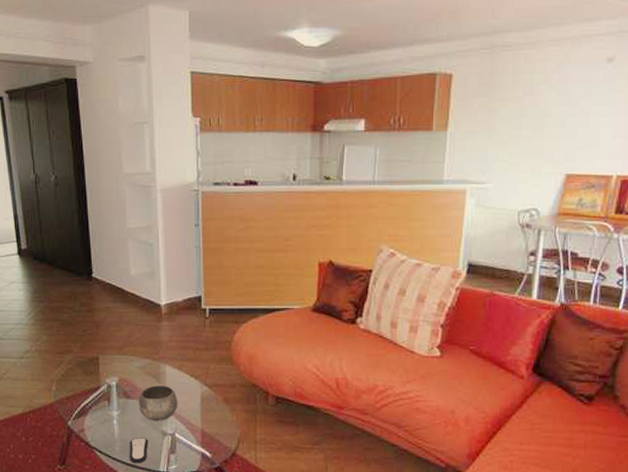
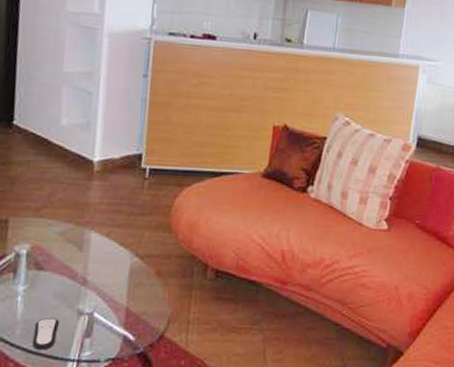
bowl: present [138,385,178,421] -> none [51,255,102,297]

